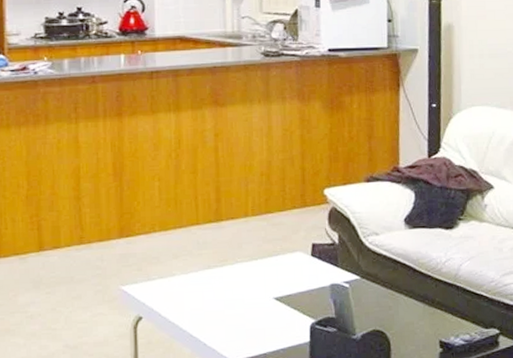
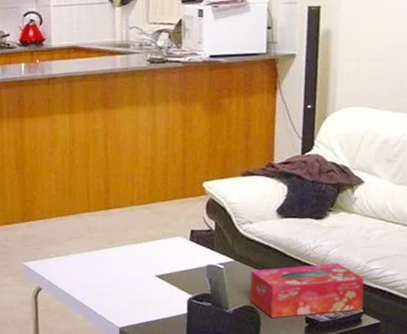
tissue box: none [378,278,500,343] -> present [250,263,364,318]

